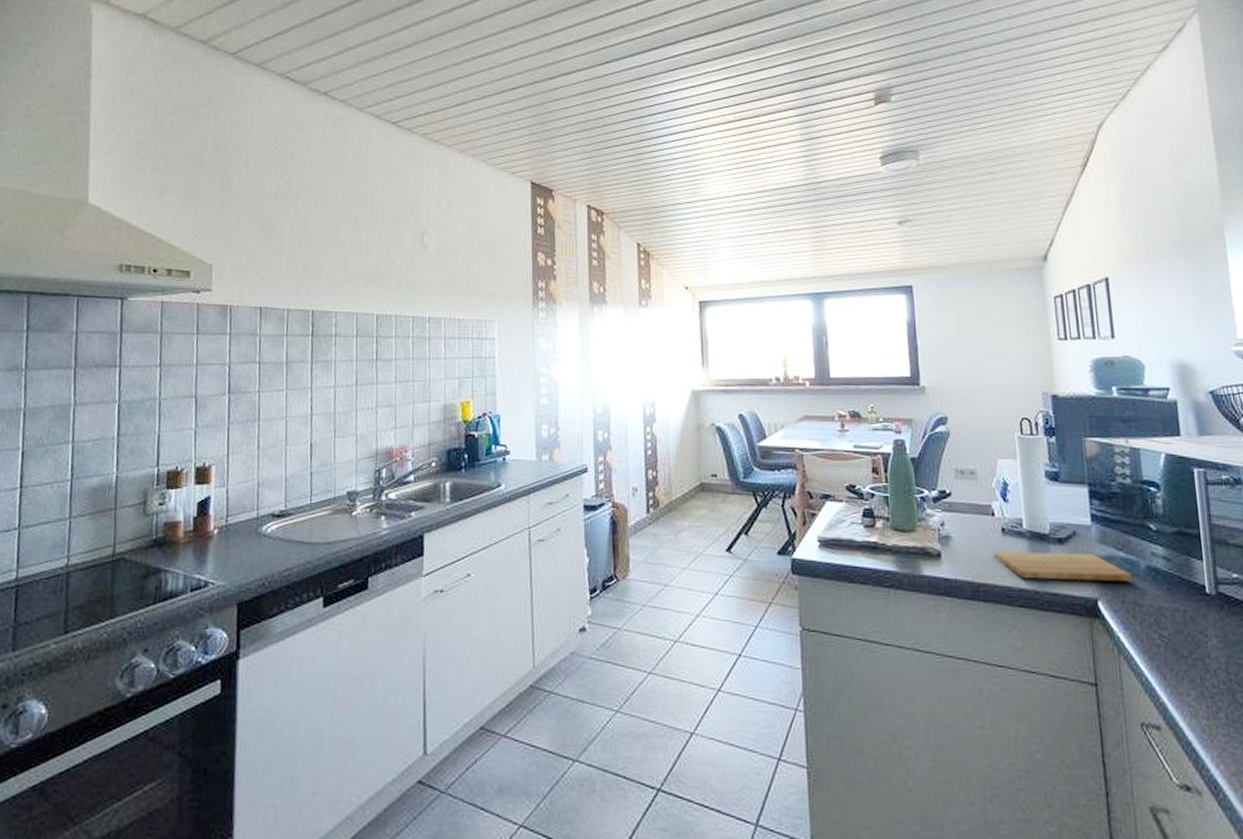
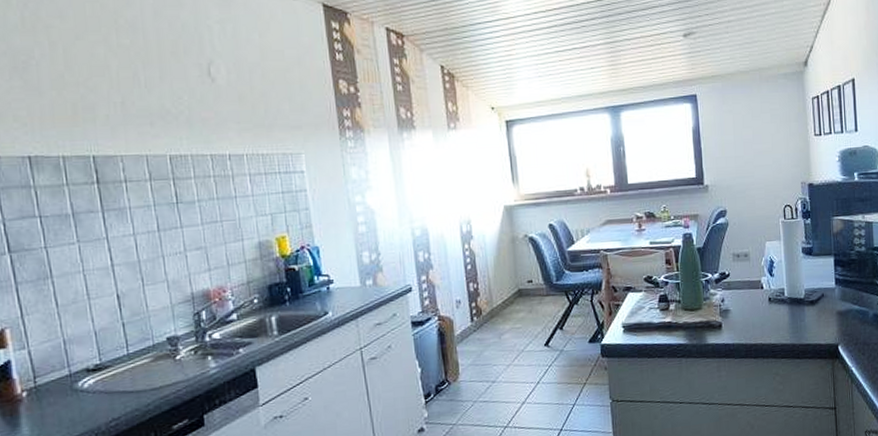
cutting board: present [993,551,1133,582] -> none [762,310,864,336]

